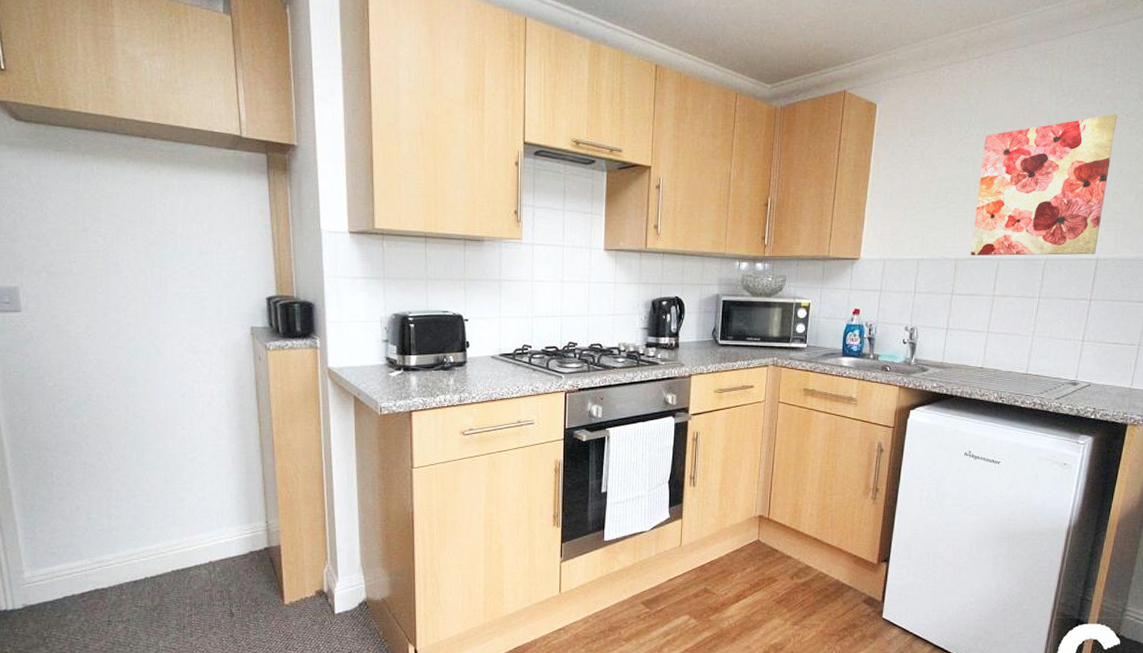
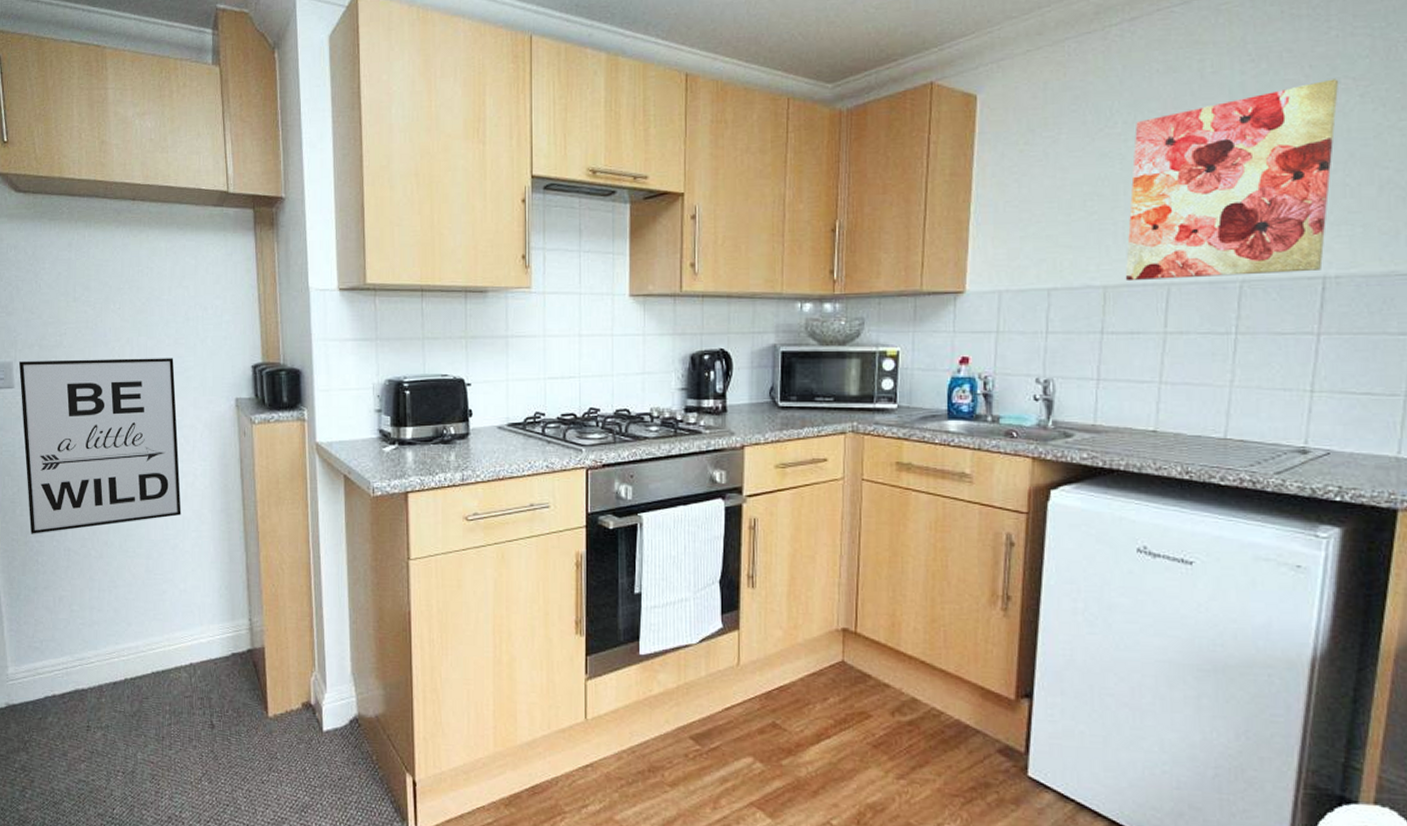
wall art: none [25,286,199,450] -> present [18,358,182,534]

